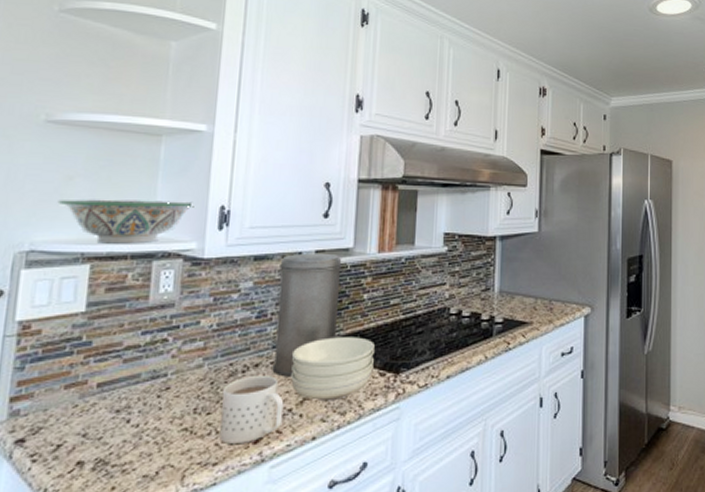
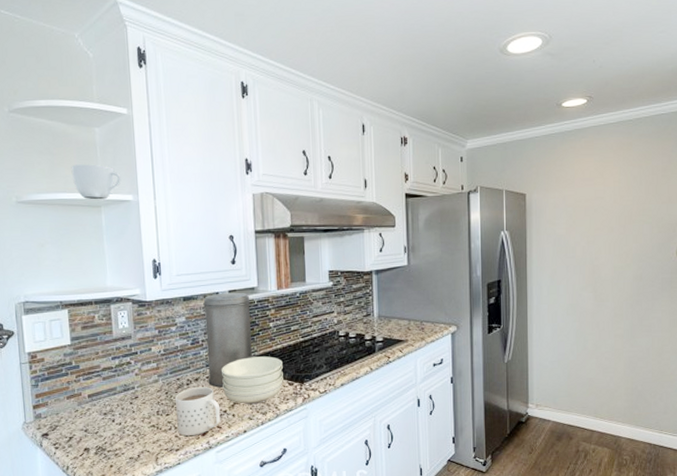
decorative bowl: present [57,199,193,244] -> none [37,257,132,294]
cup: none [129,82,196,127] -> present [71,164,122,200]

